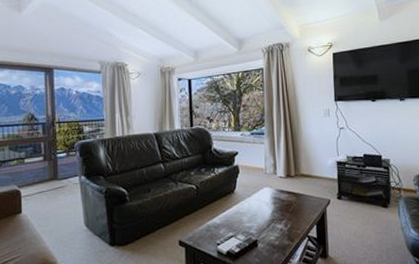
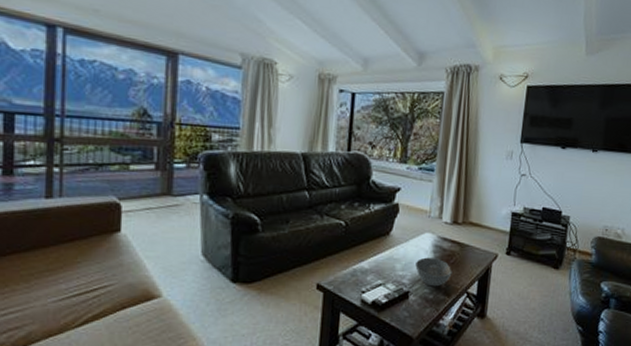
bowl: none [259,208,292,234] -> present [415,257,452,287]

